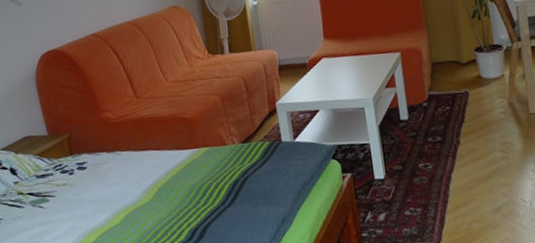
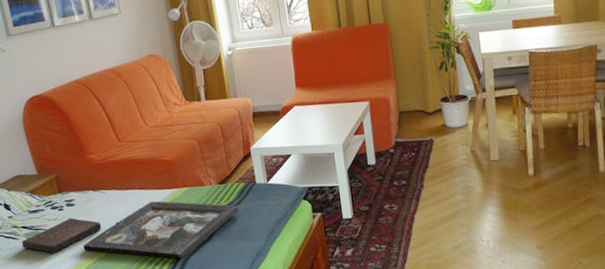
book: none [26,182,115,223] -> present [21,217,102,253]
framed painting: none [94,162,263,227] -> present [83,201,239,259]

